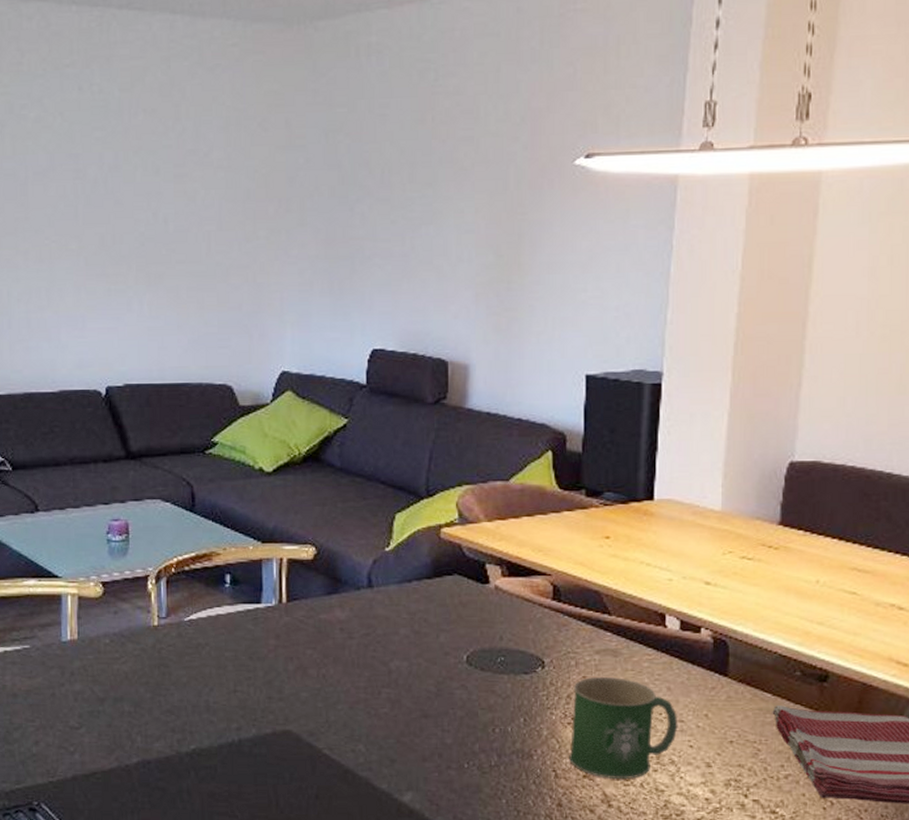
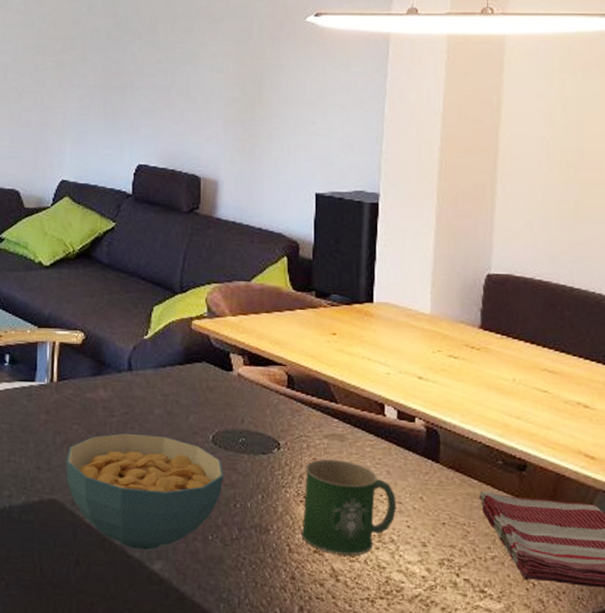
cereal bowl: none [300,656,481,780] -> present [66,433,224,550]

